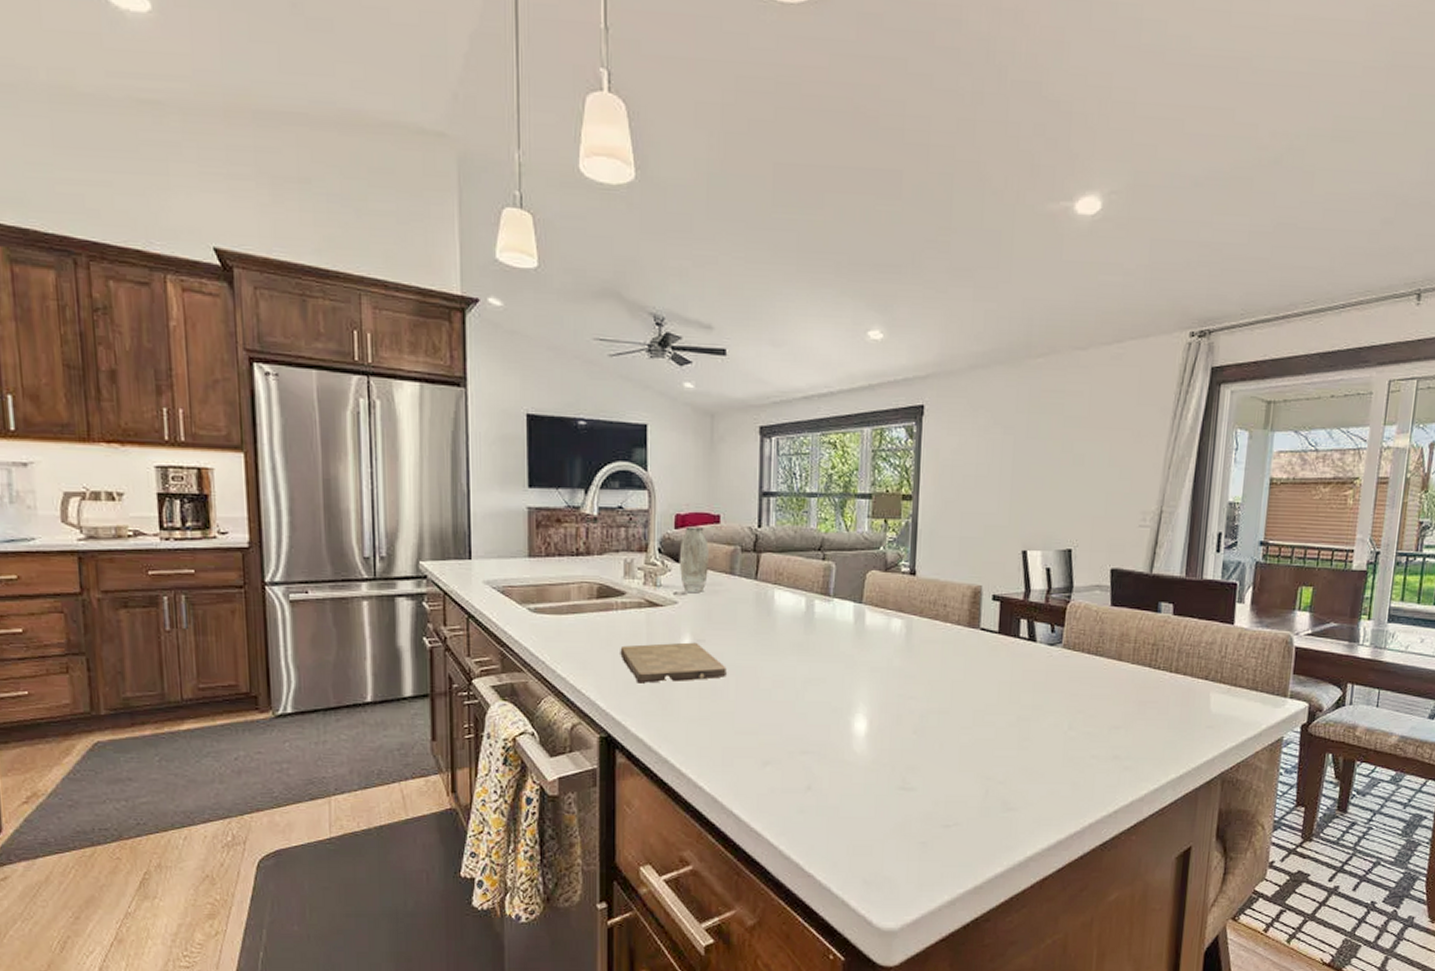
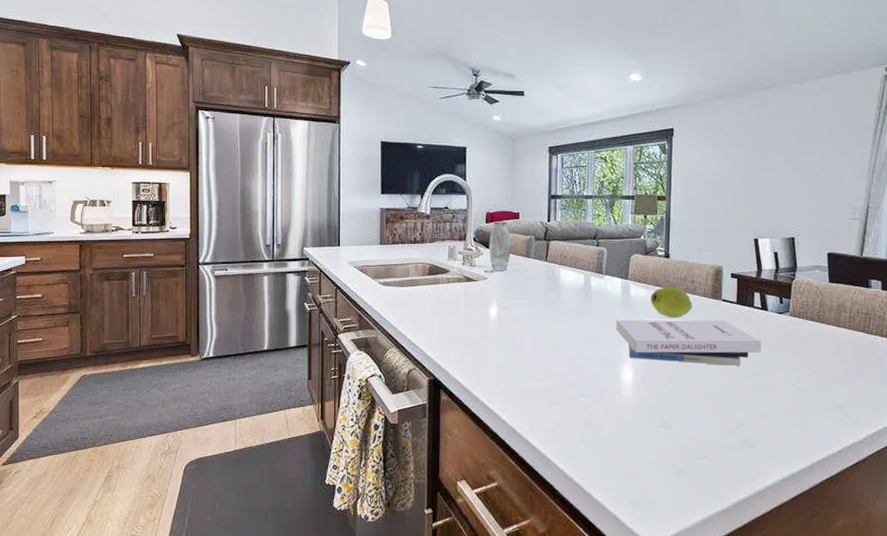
cutting board: present [620,642,727,684] -> none [445,308,524,340]
books: none [846,654,1028,711] -> present [616,319,762,366]
fruit: none [890,611,944,653] -> present [650,286,692,319]

